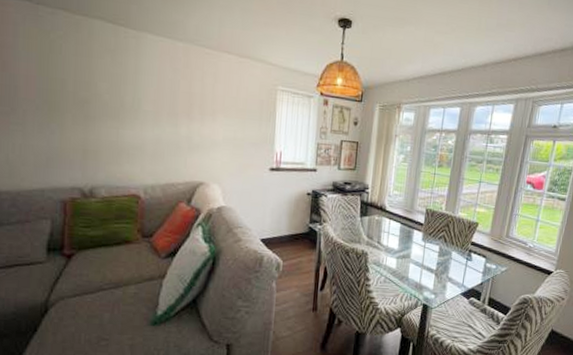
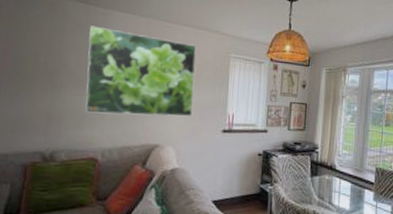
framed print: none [121,50,240,154] -> present [85,26,197,117]

